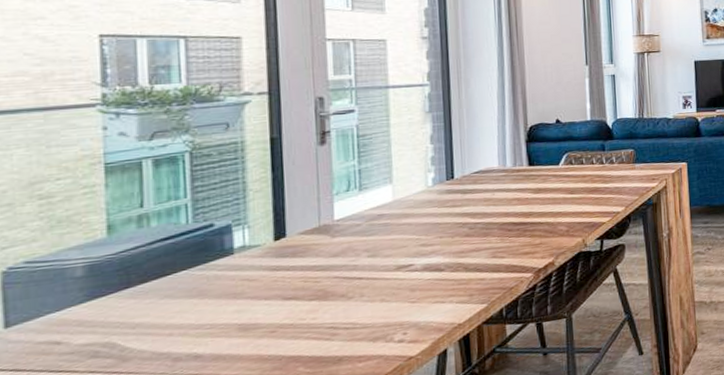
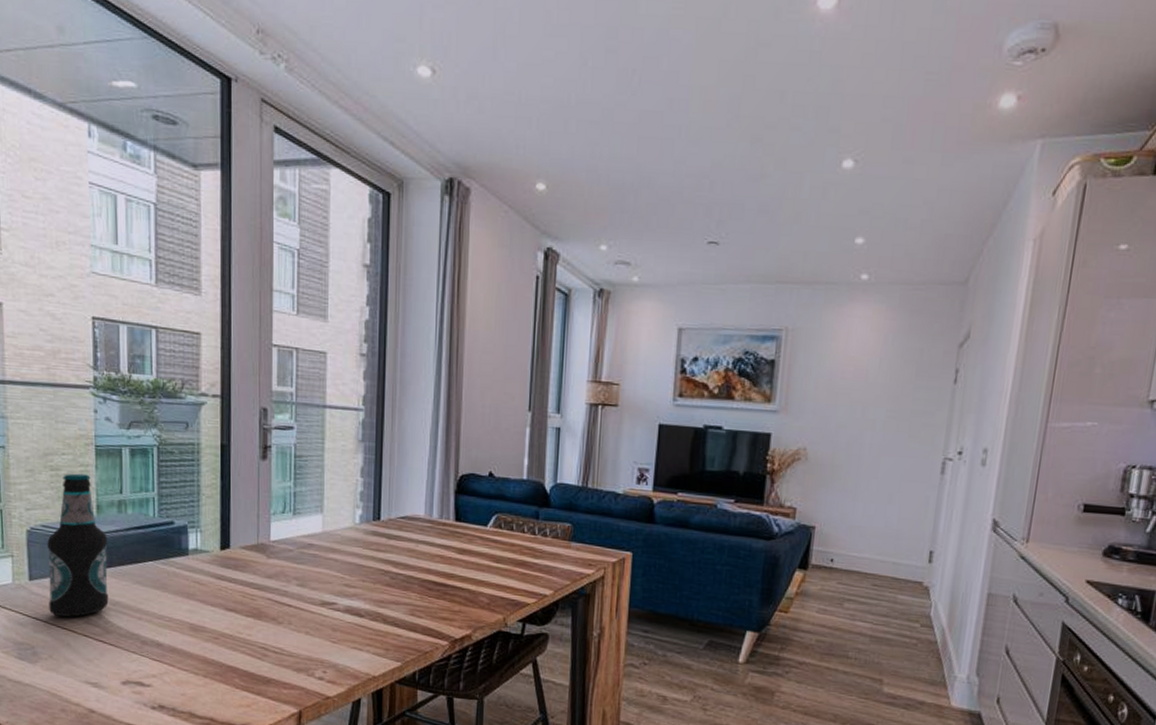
bottle: none [33,195,126,360] -> present [47,473,109,618]

